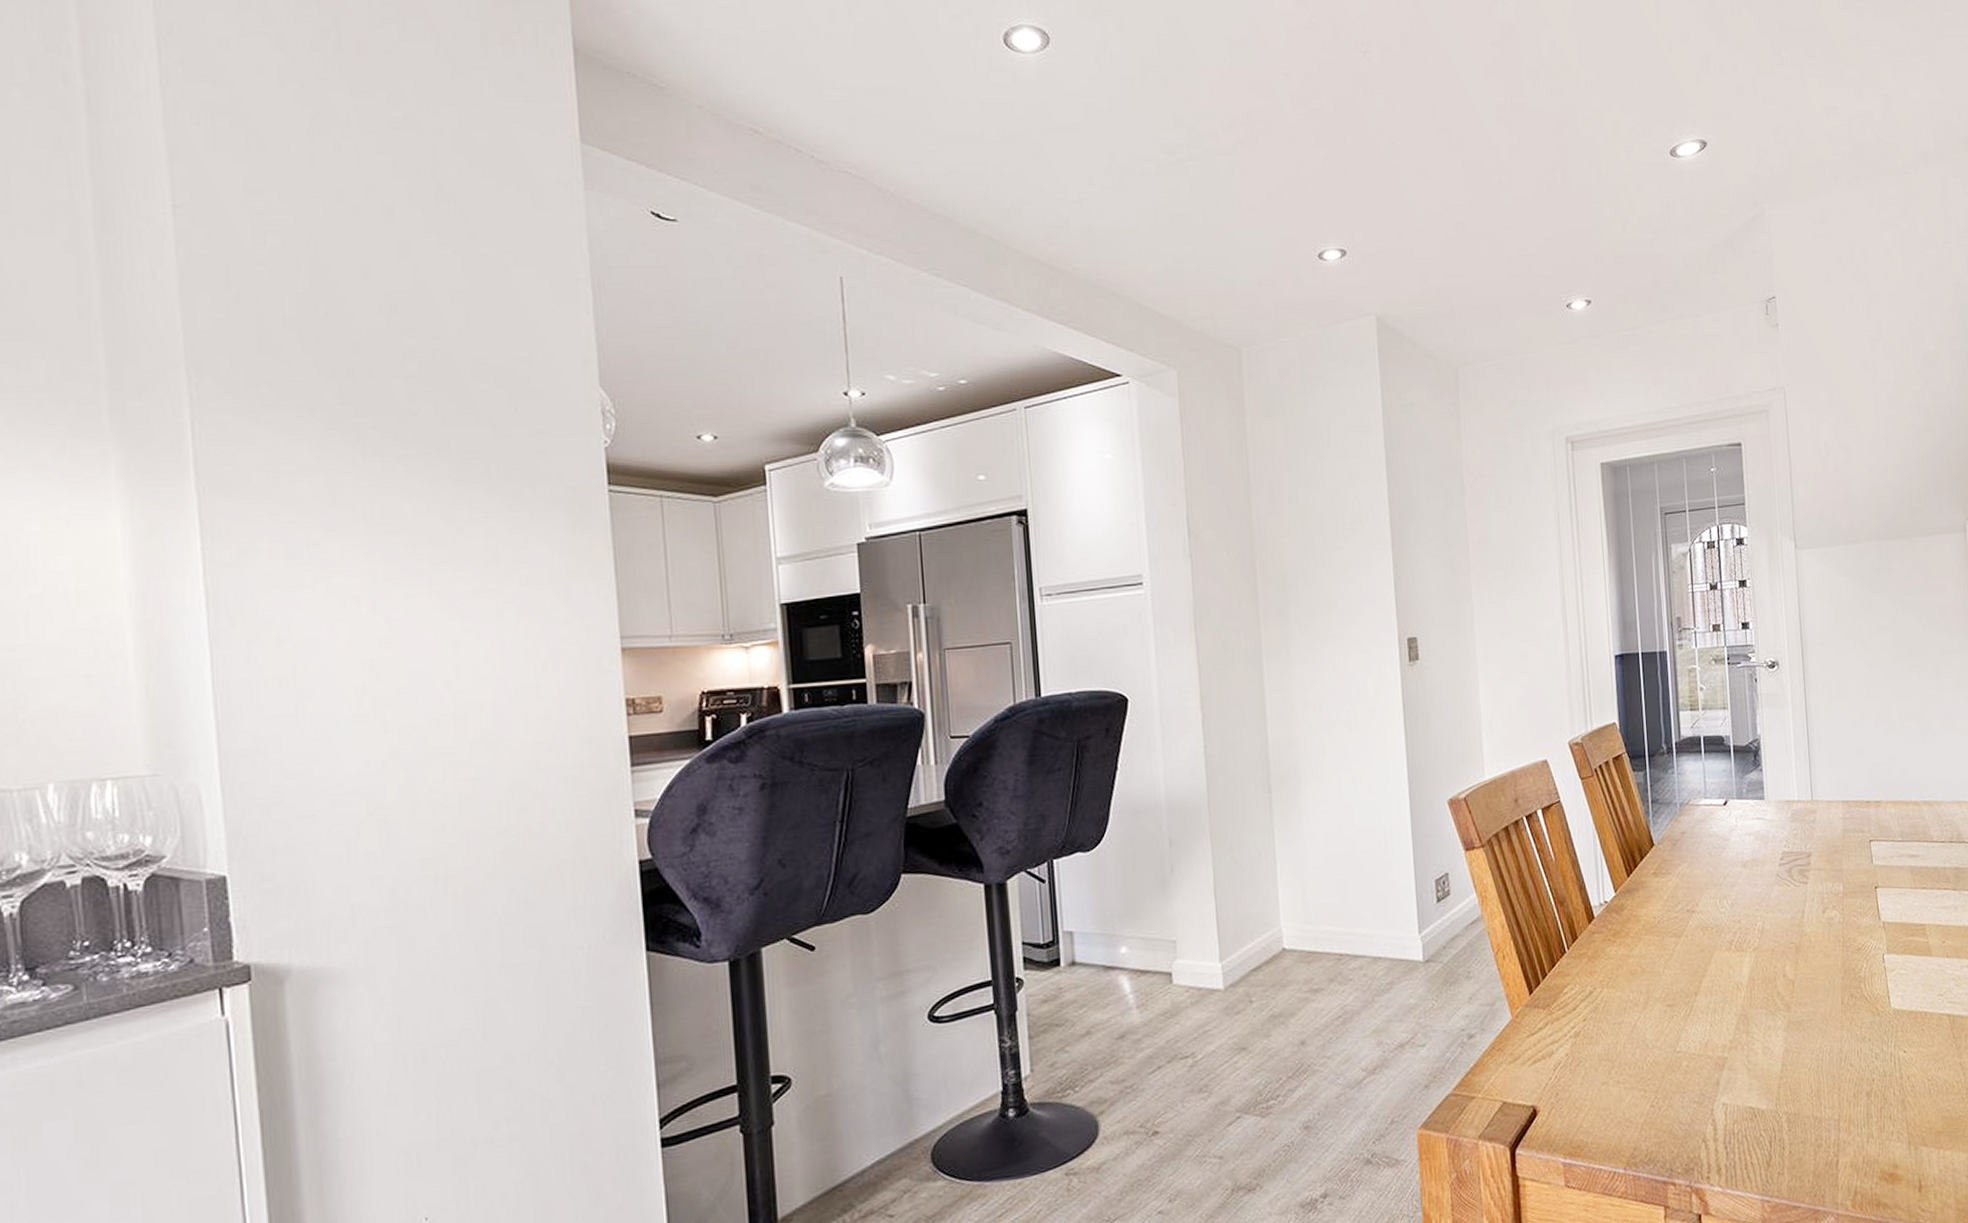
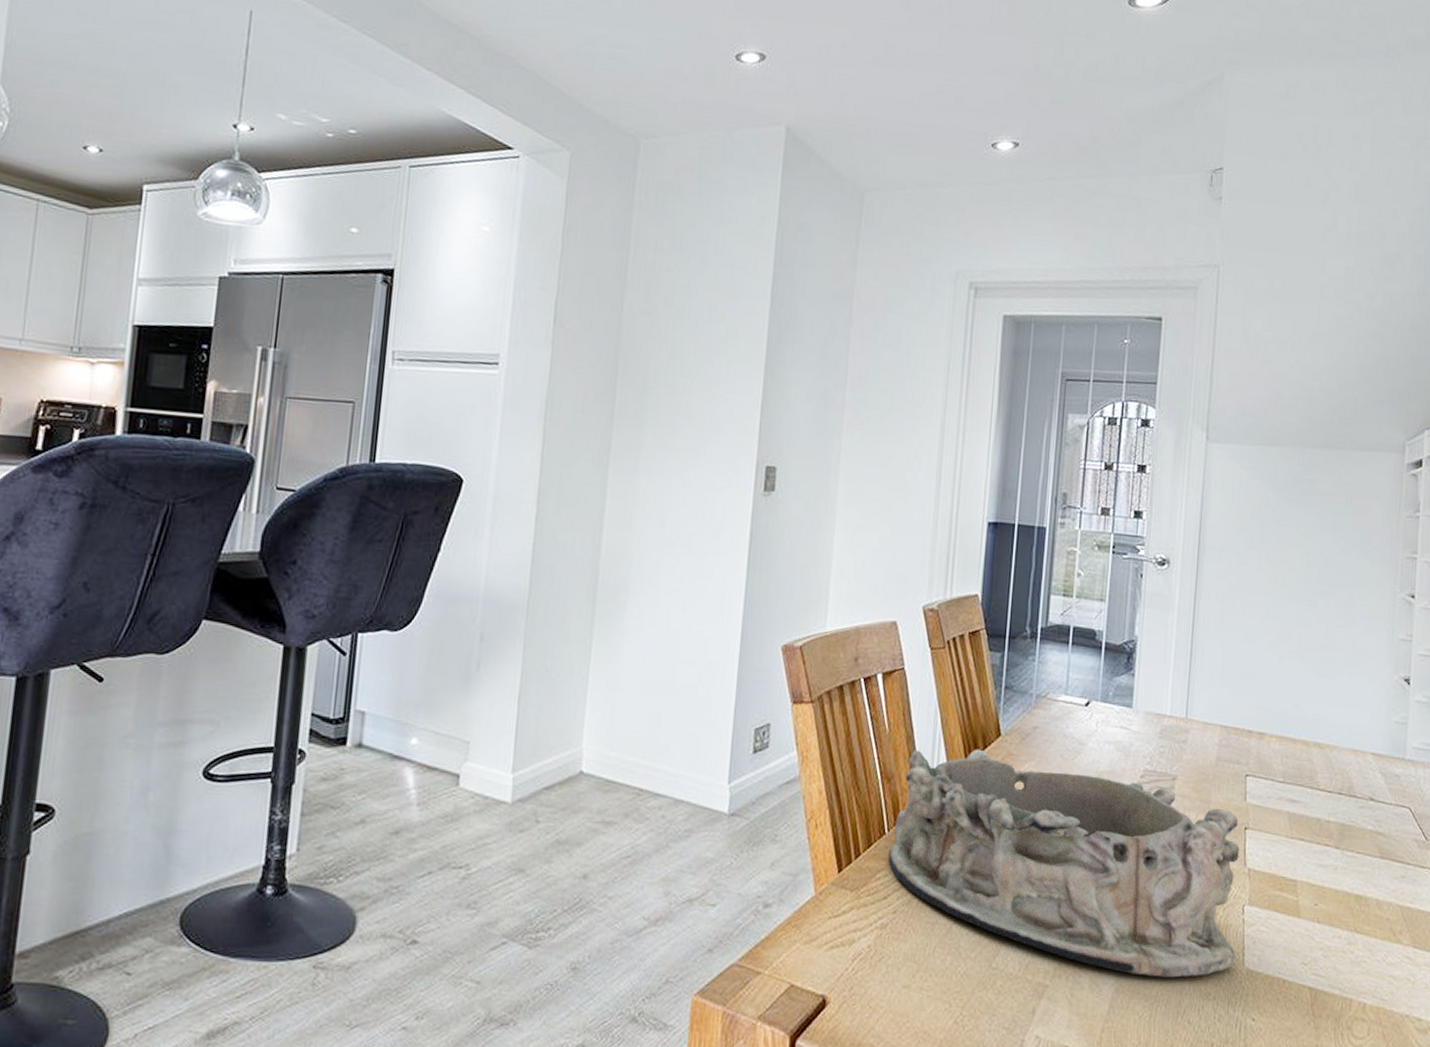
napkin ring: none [1572,861,1882,1034] -> present [888,748,1240,978]

